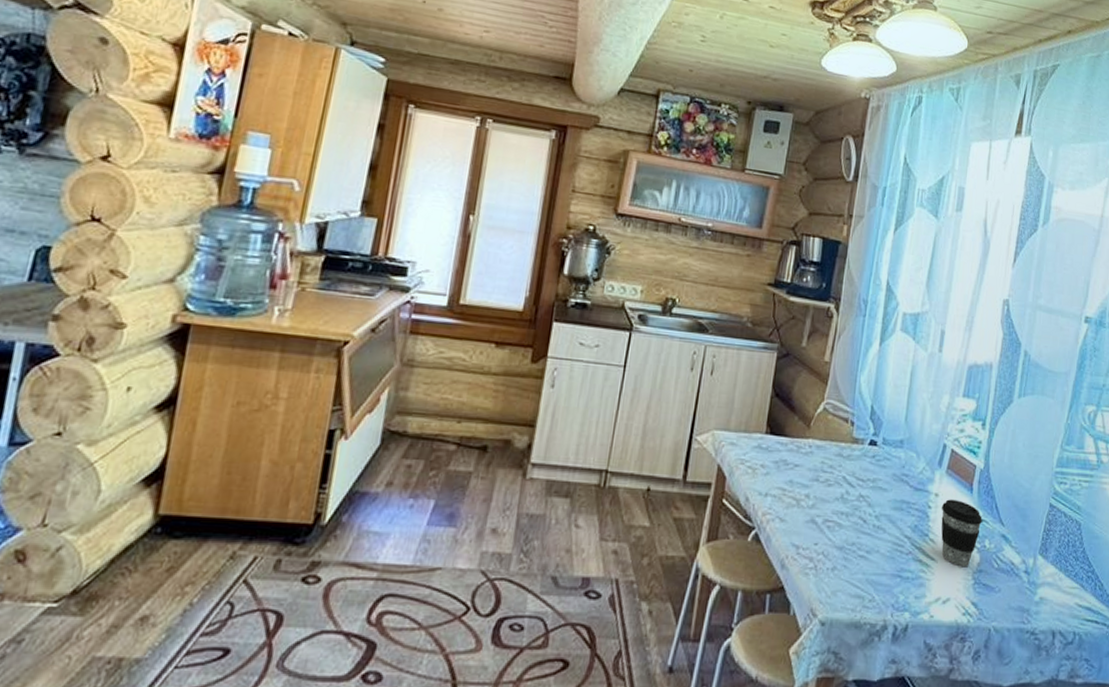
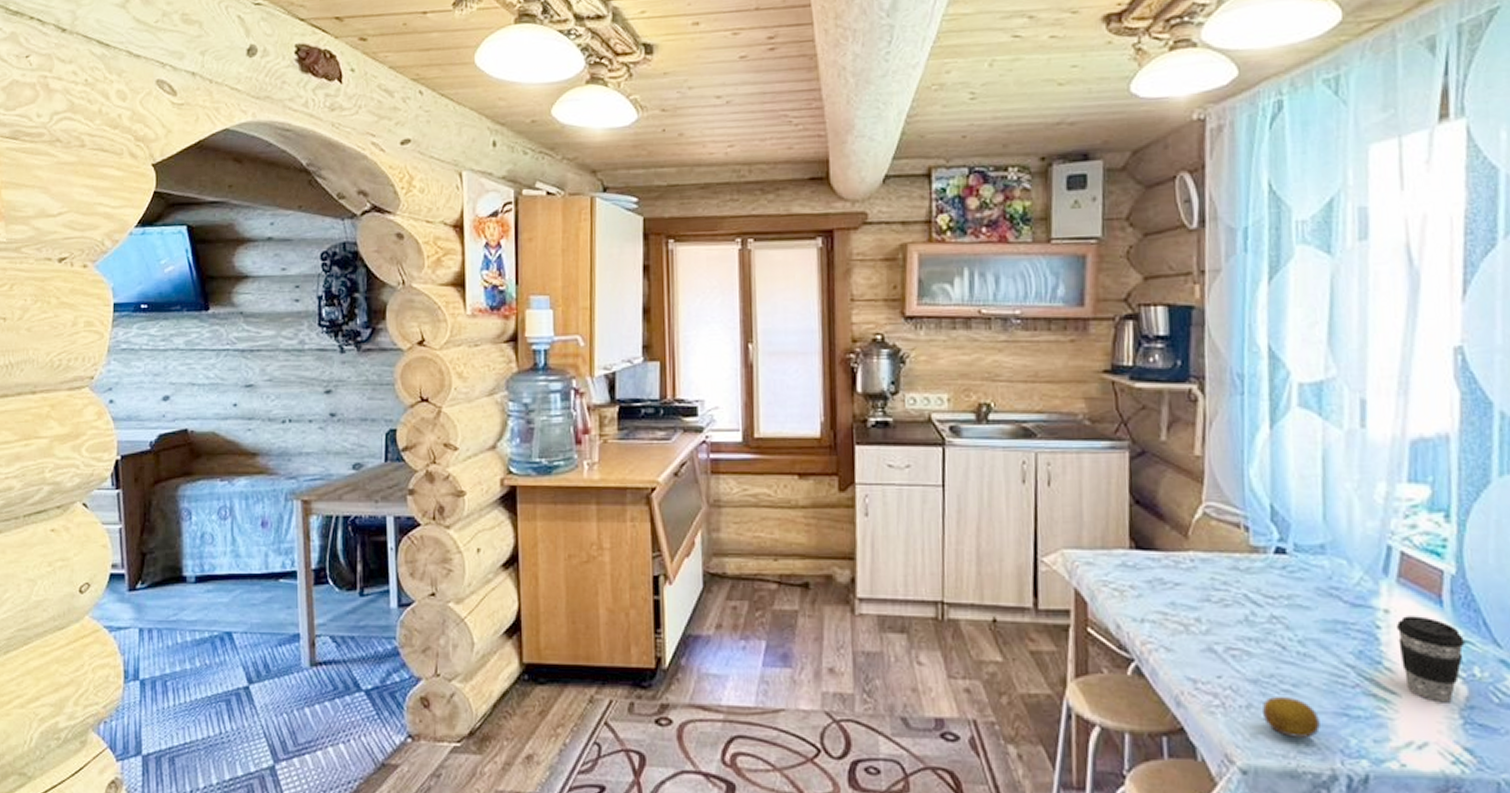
fruit: none [842,561,881,595] -> present [1261,697,1320,738]

